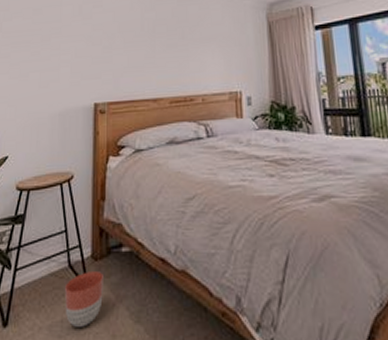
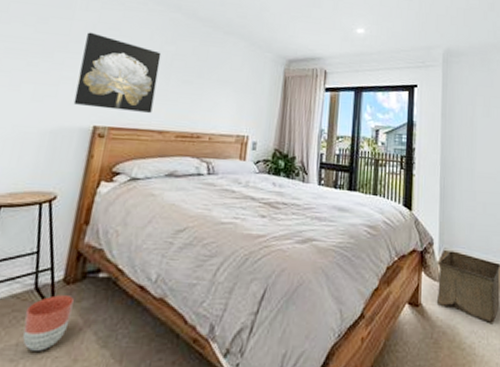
wall art: none [74,14,144,86] -> present [73,32,162,113]

